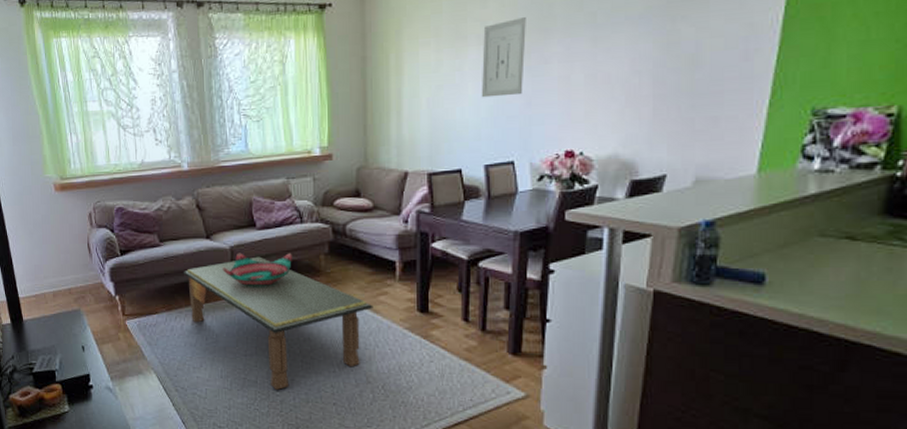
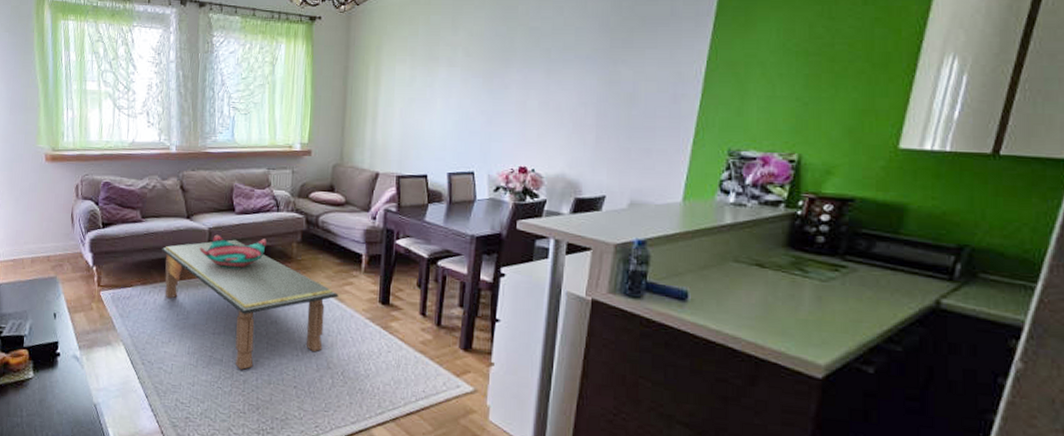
wall art: present [481,16,526,98] -> none [448,46,490,114]

